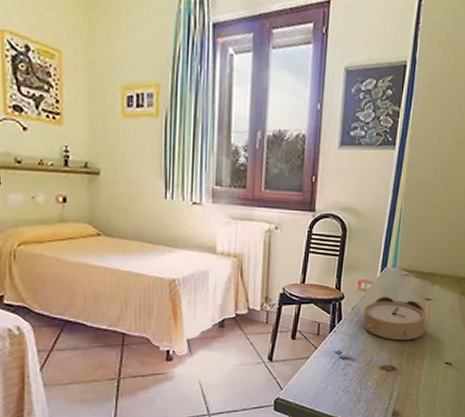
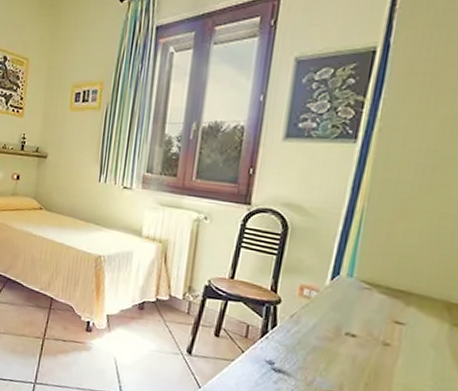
alarm clock: present [363,296,426,341] -> none [304,308,396,369]

